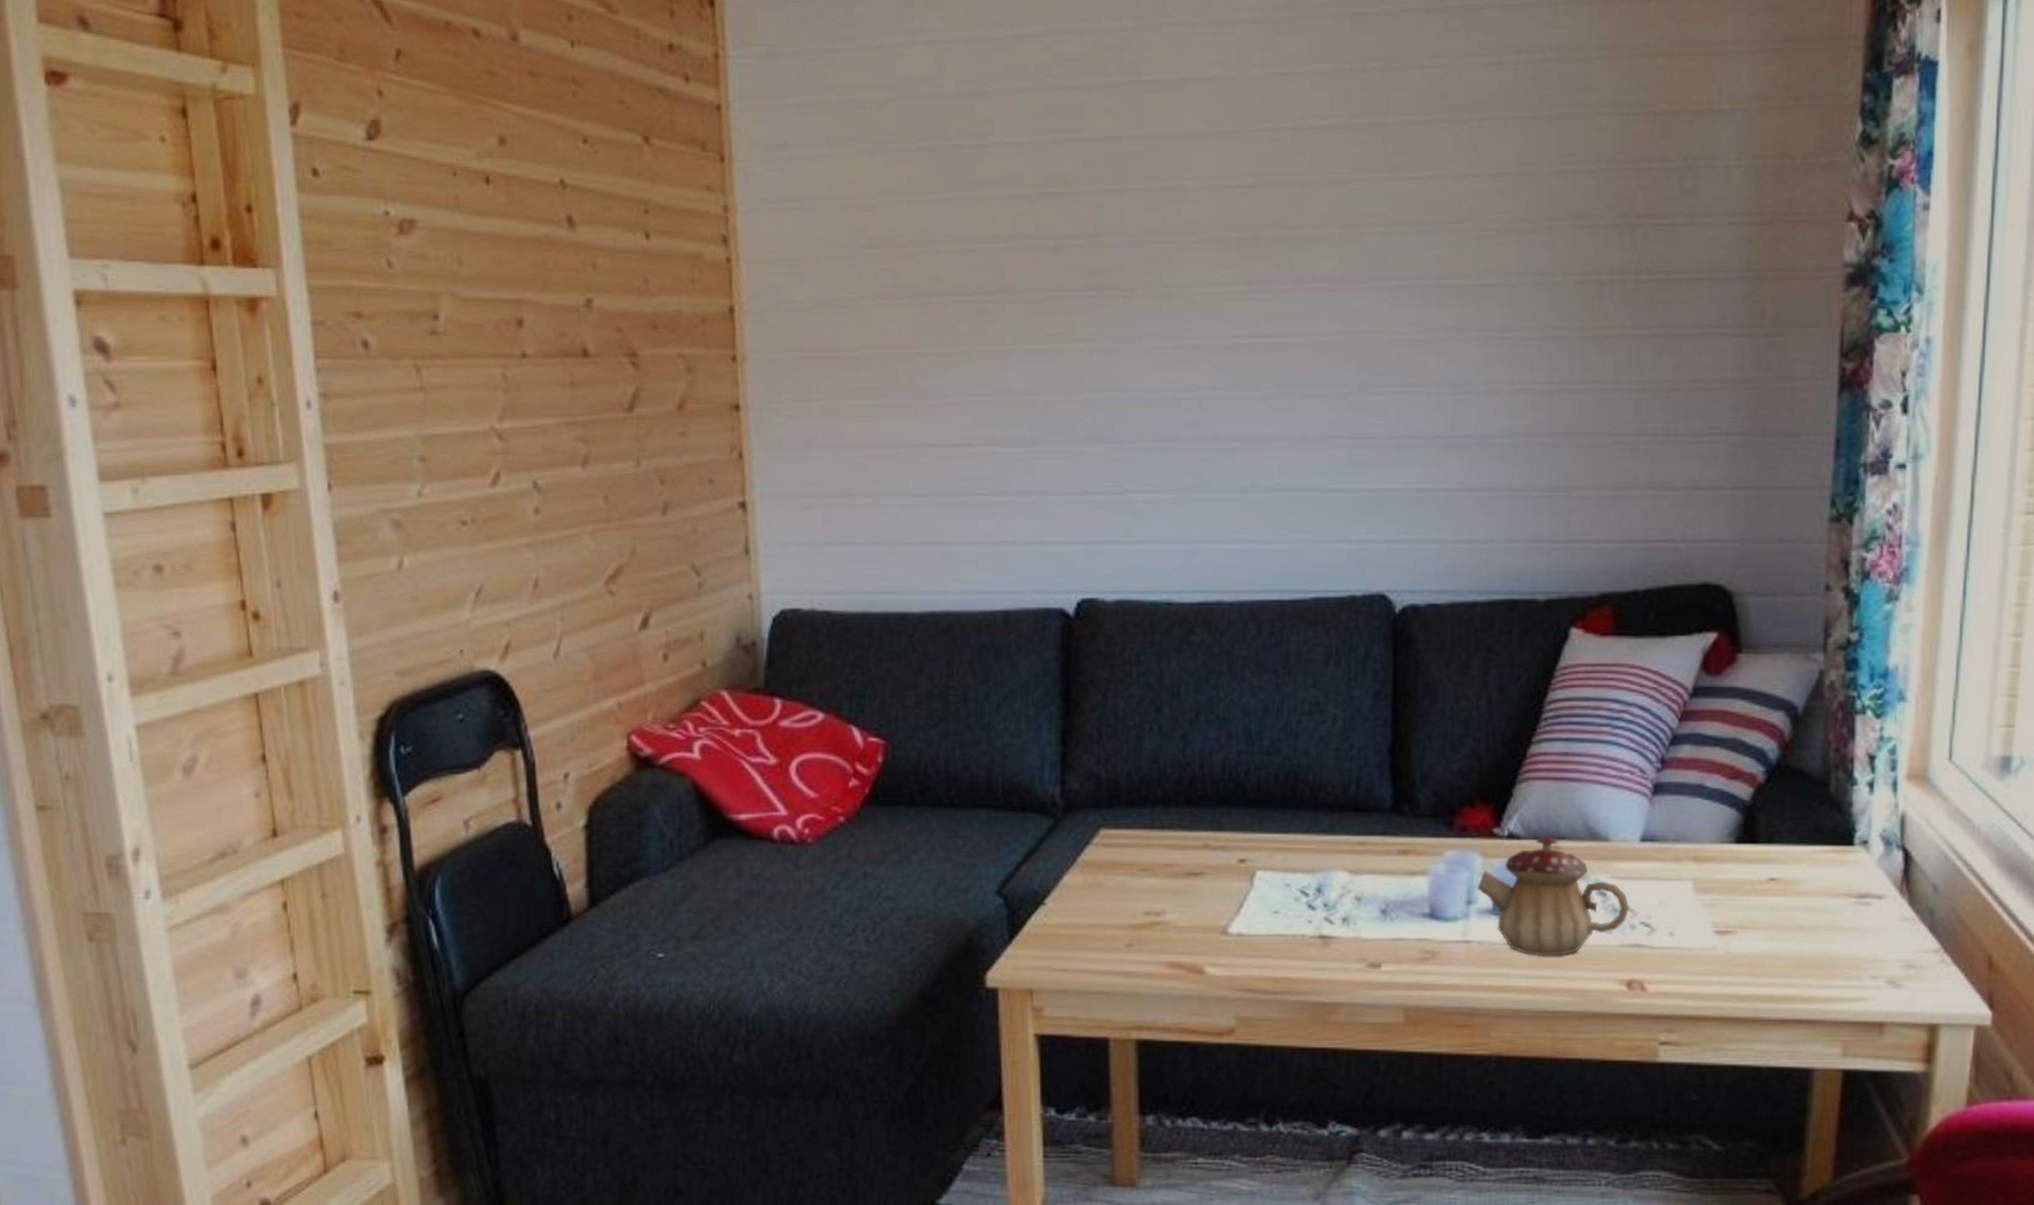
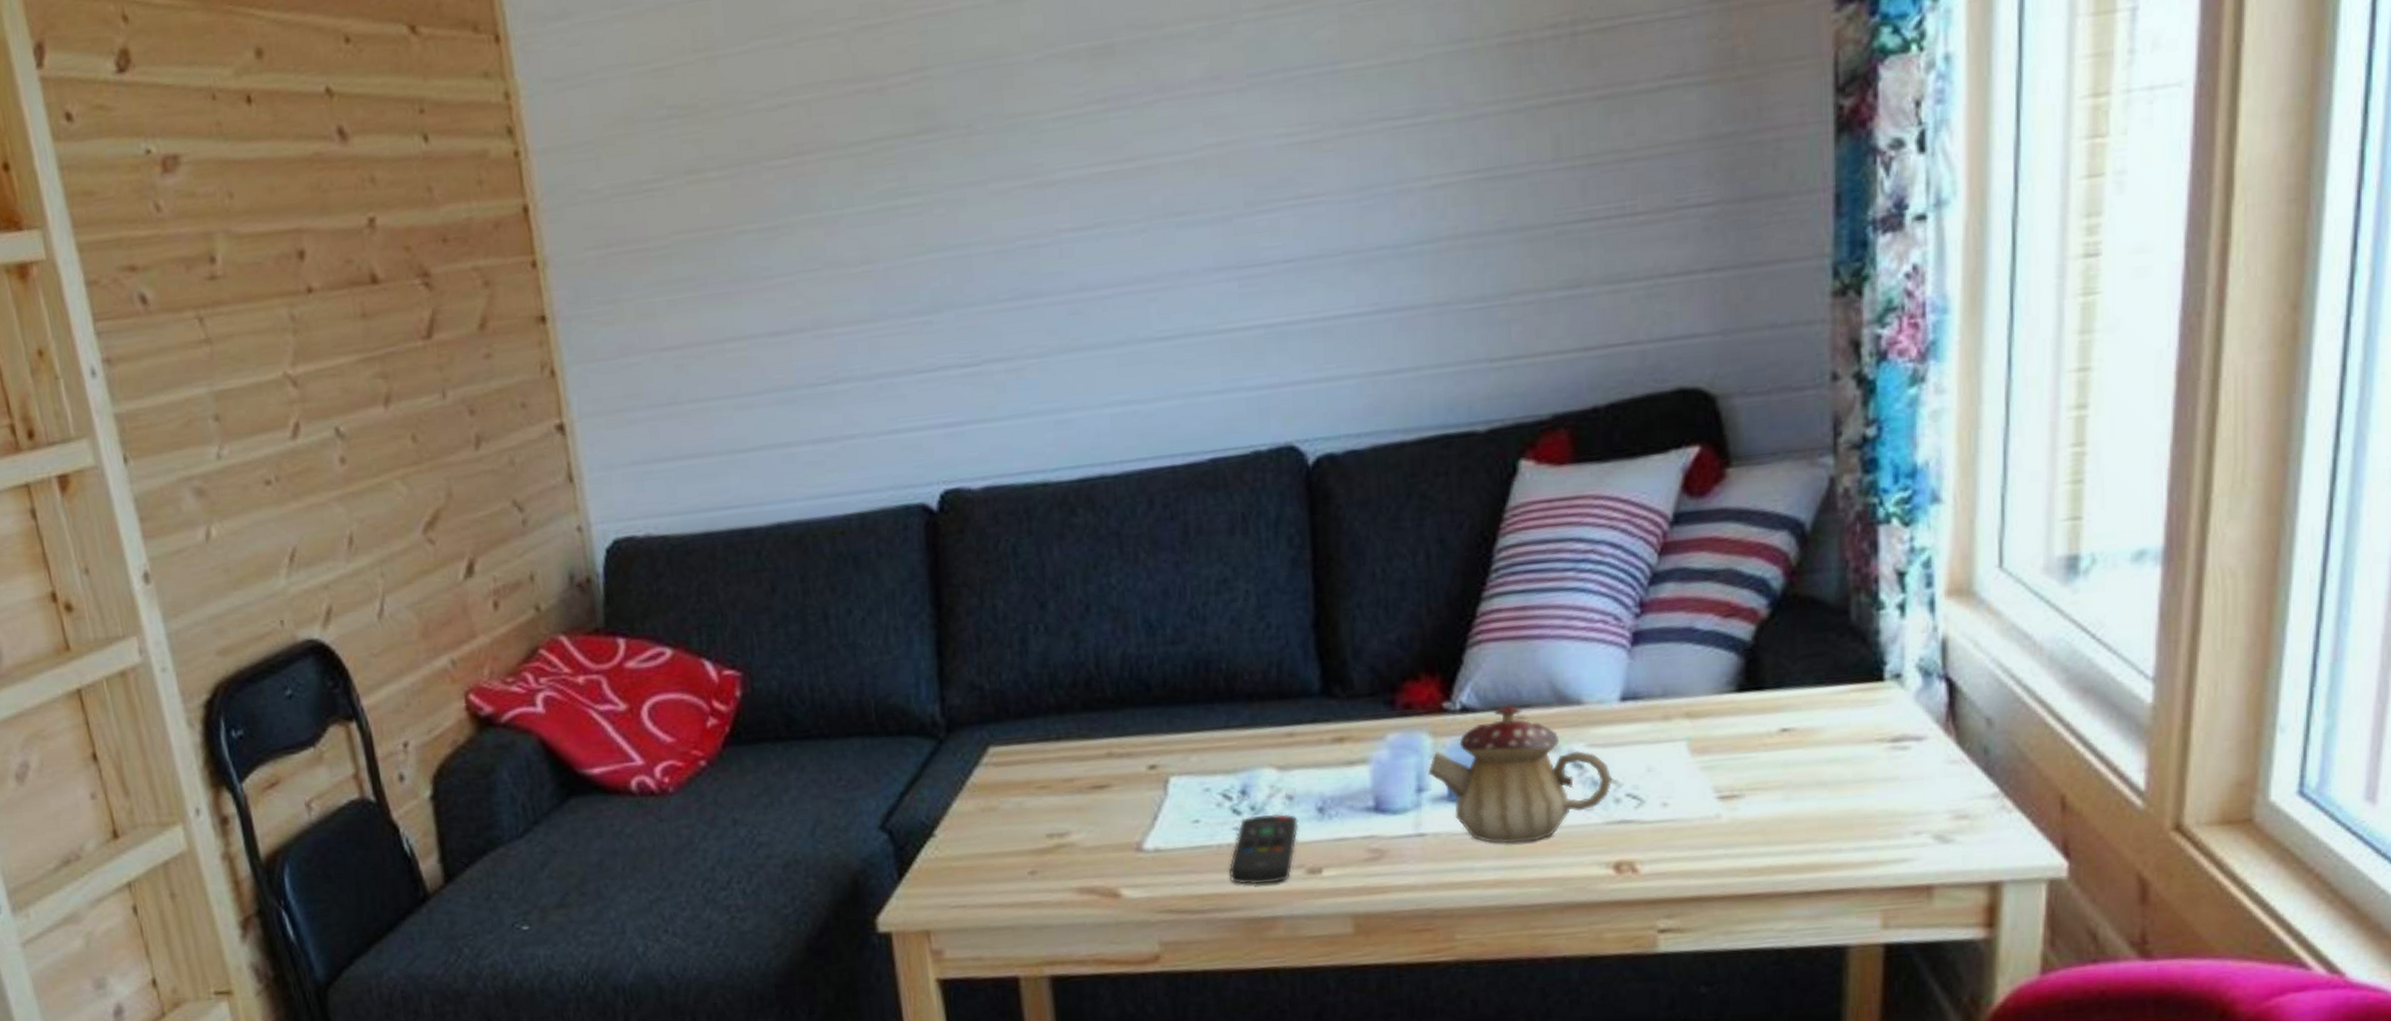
remote control: none [1301,912,1364,973] -> present [1229,813,1299,885]

